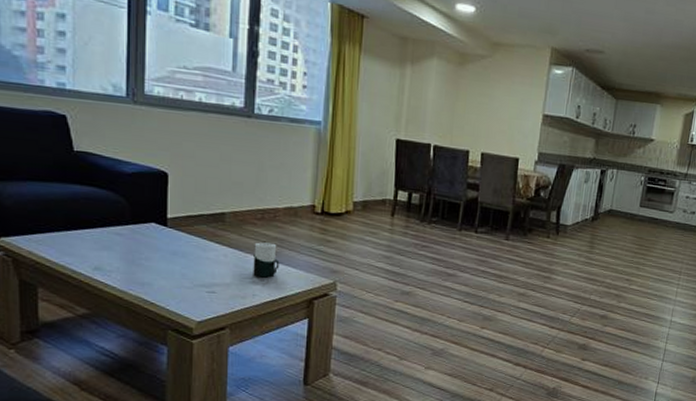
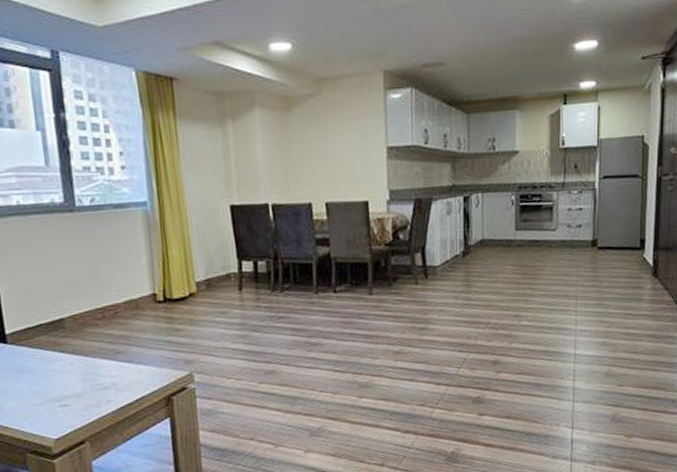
cup: present [253,242,280,278] -> none [100,342,130,382]

